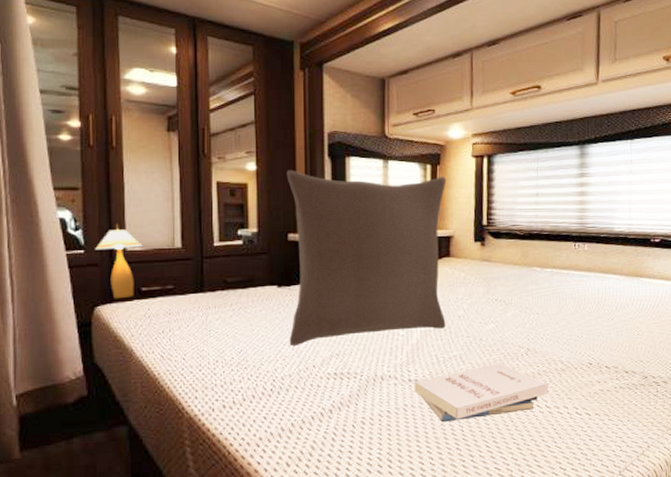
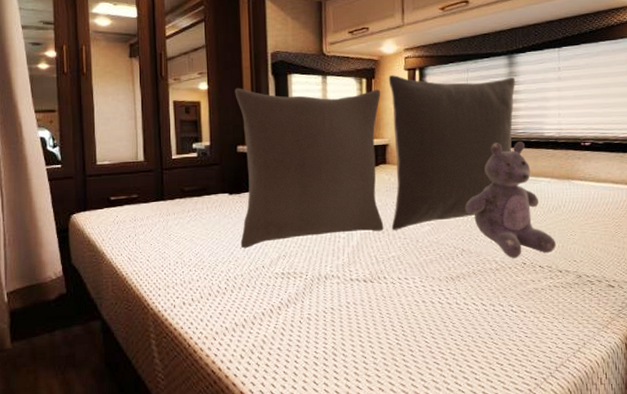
table lamp: present [95,224,143,299] -> none [70,141,111,208]
books: present [414,363,549,423] -> none [355,263,484,319]
pillow: none [454,162,586,328] -> present [388,75,515,230]
stuffed animal: none [533,236,623,358] -> present [466,141,556,258]

